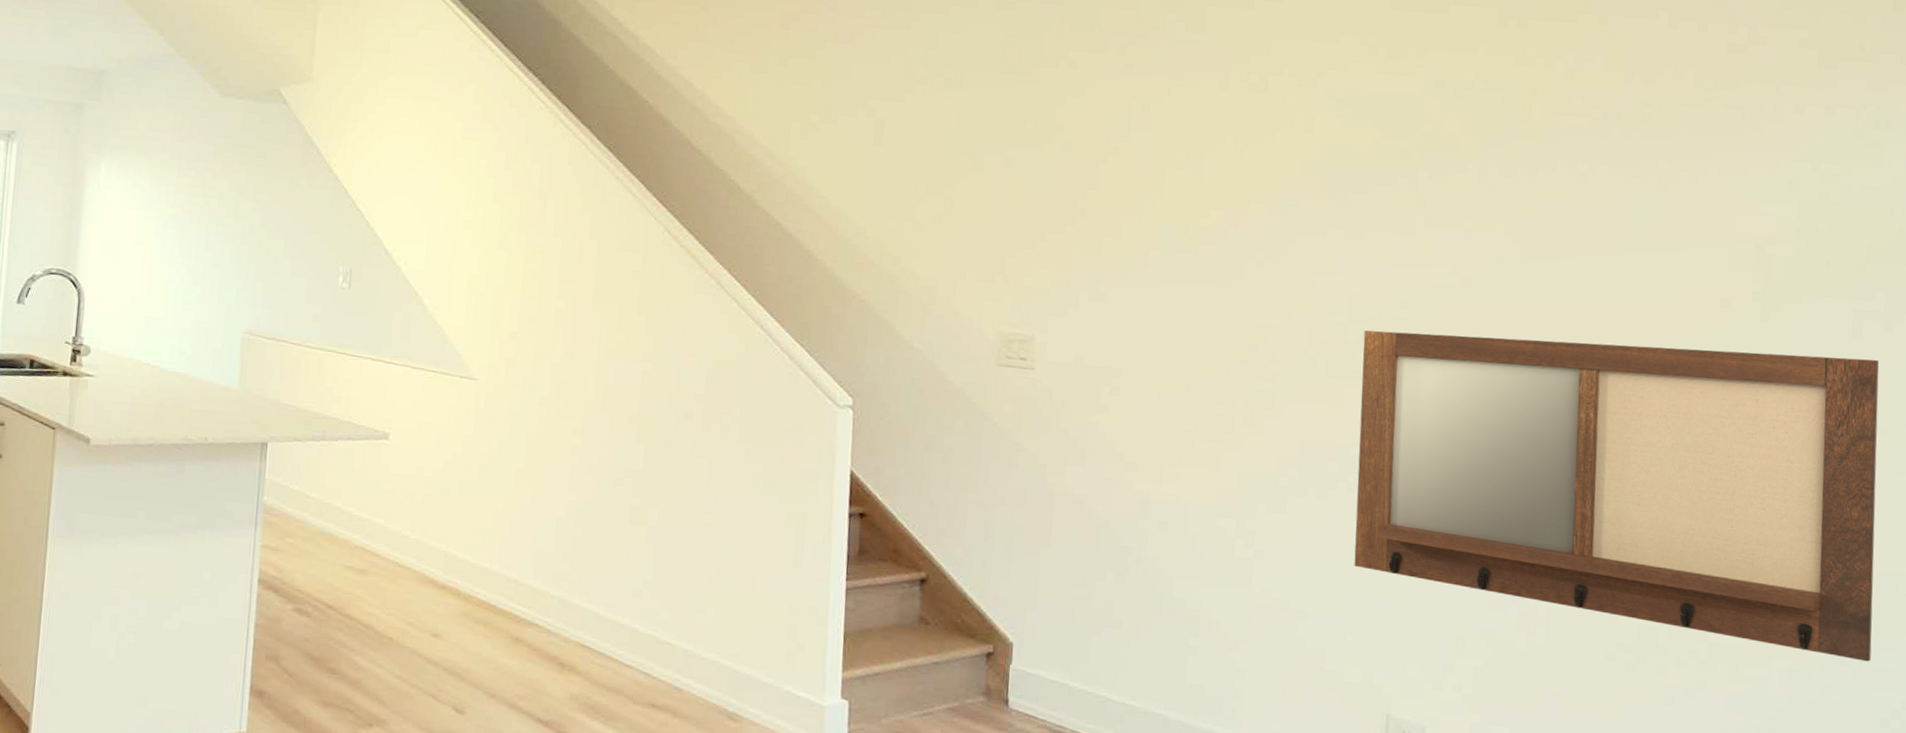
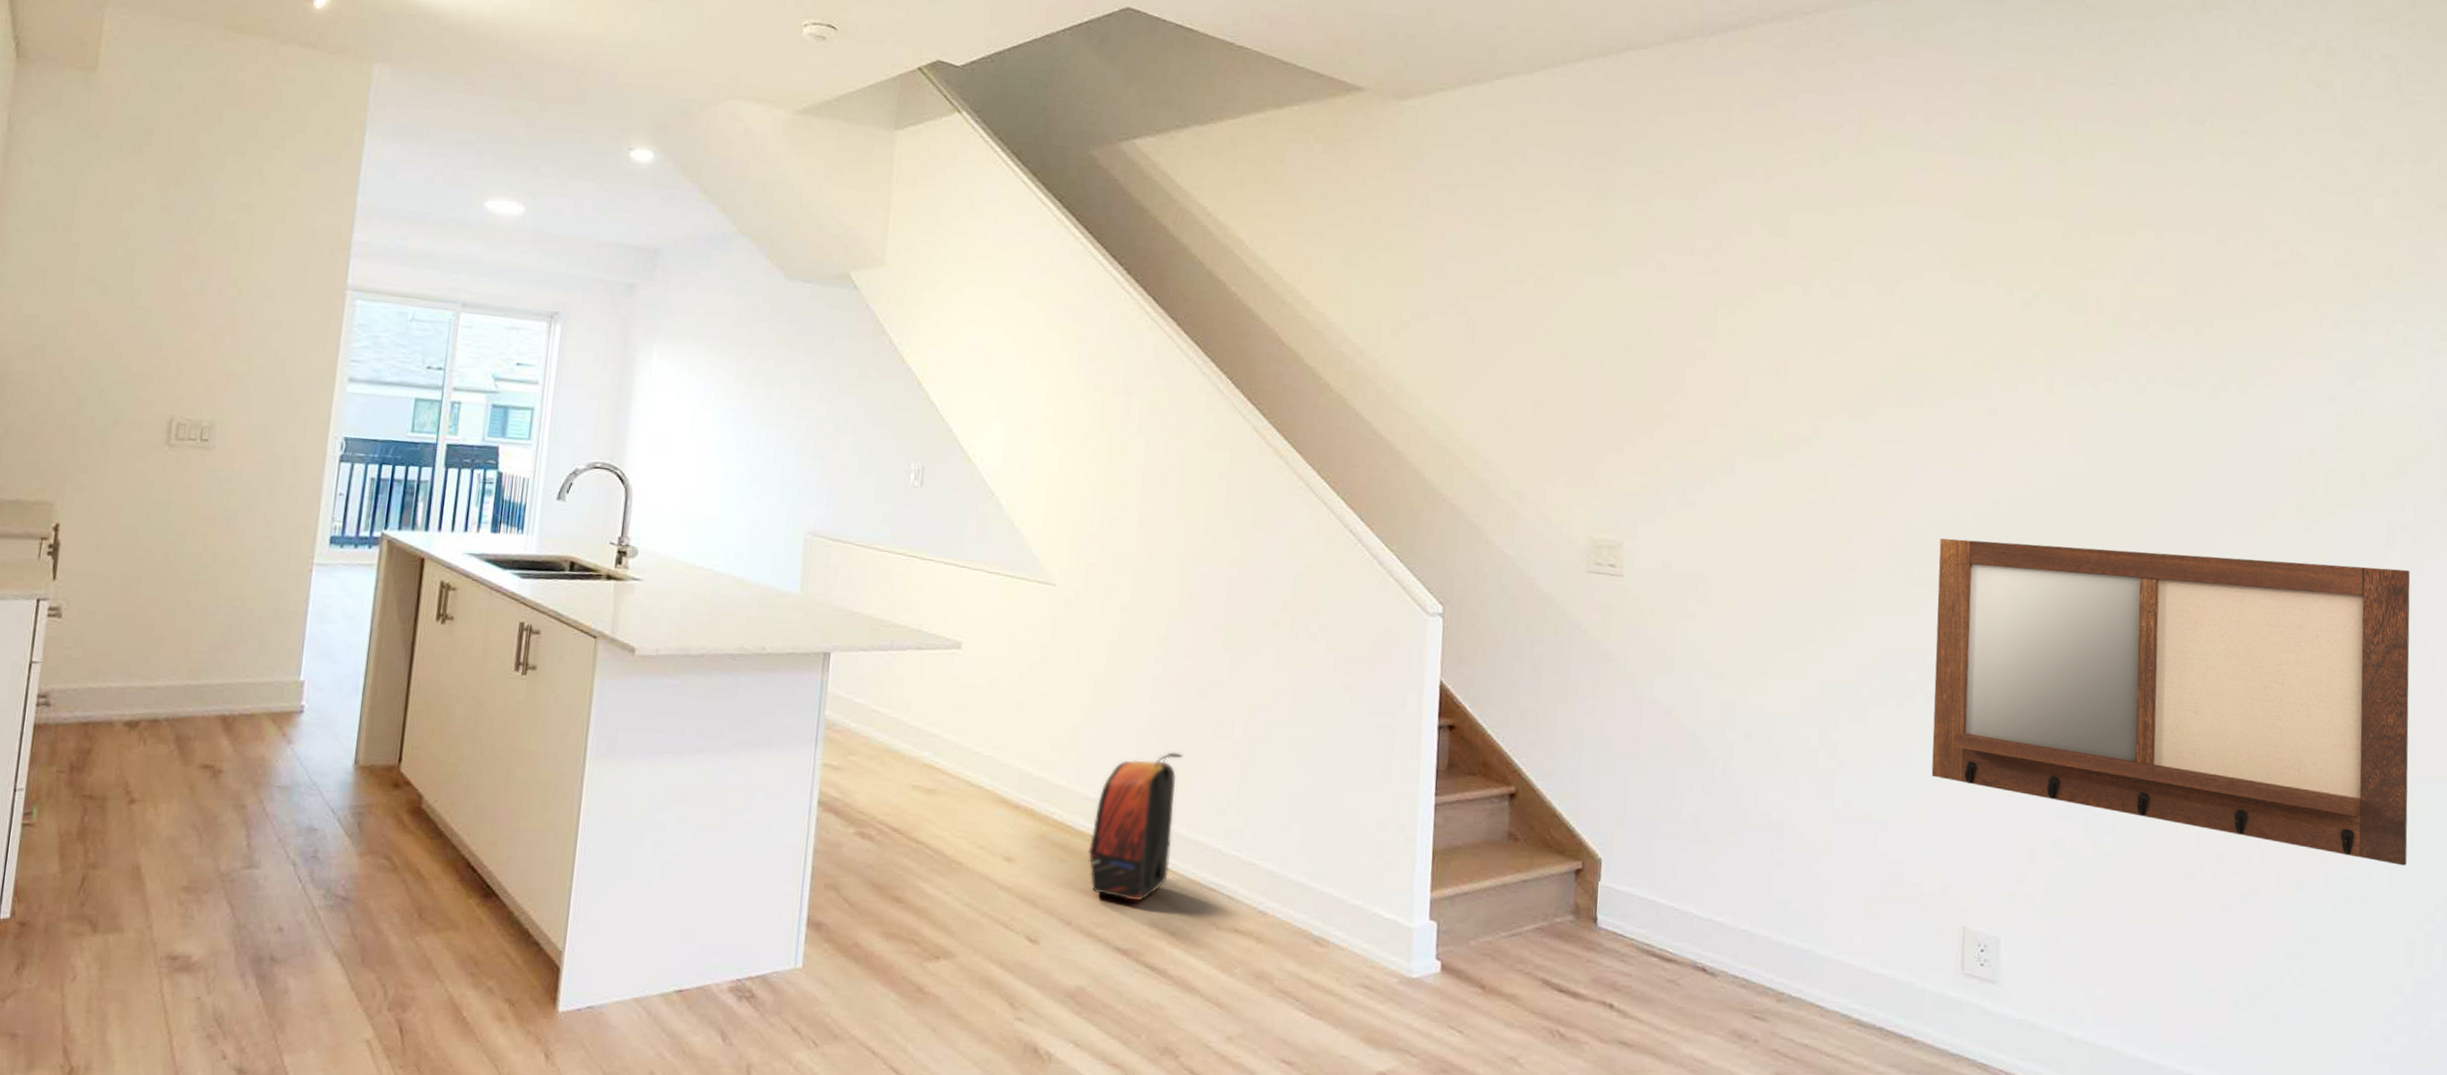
backpack: none [510,537,601,677] -> present [1087,752,1183,902]

